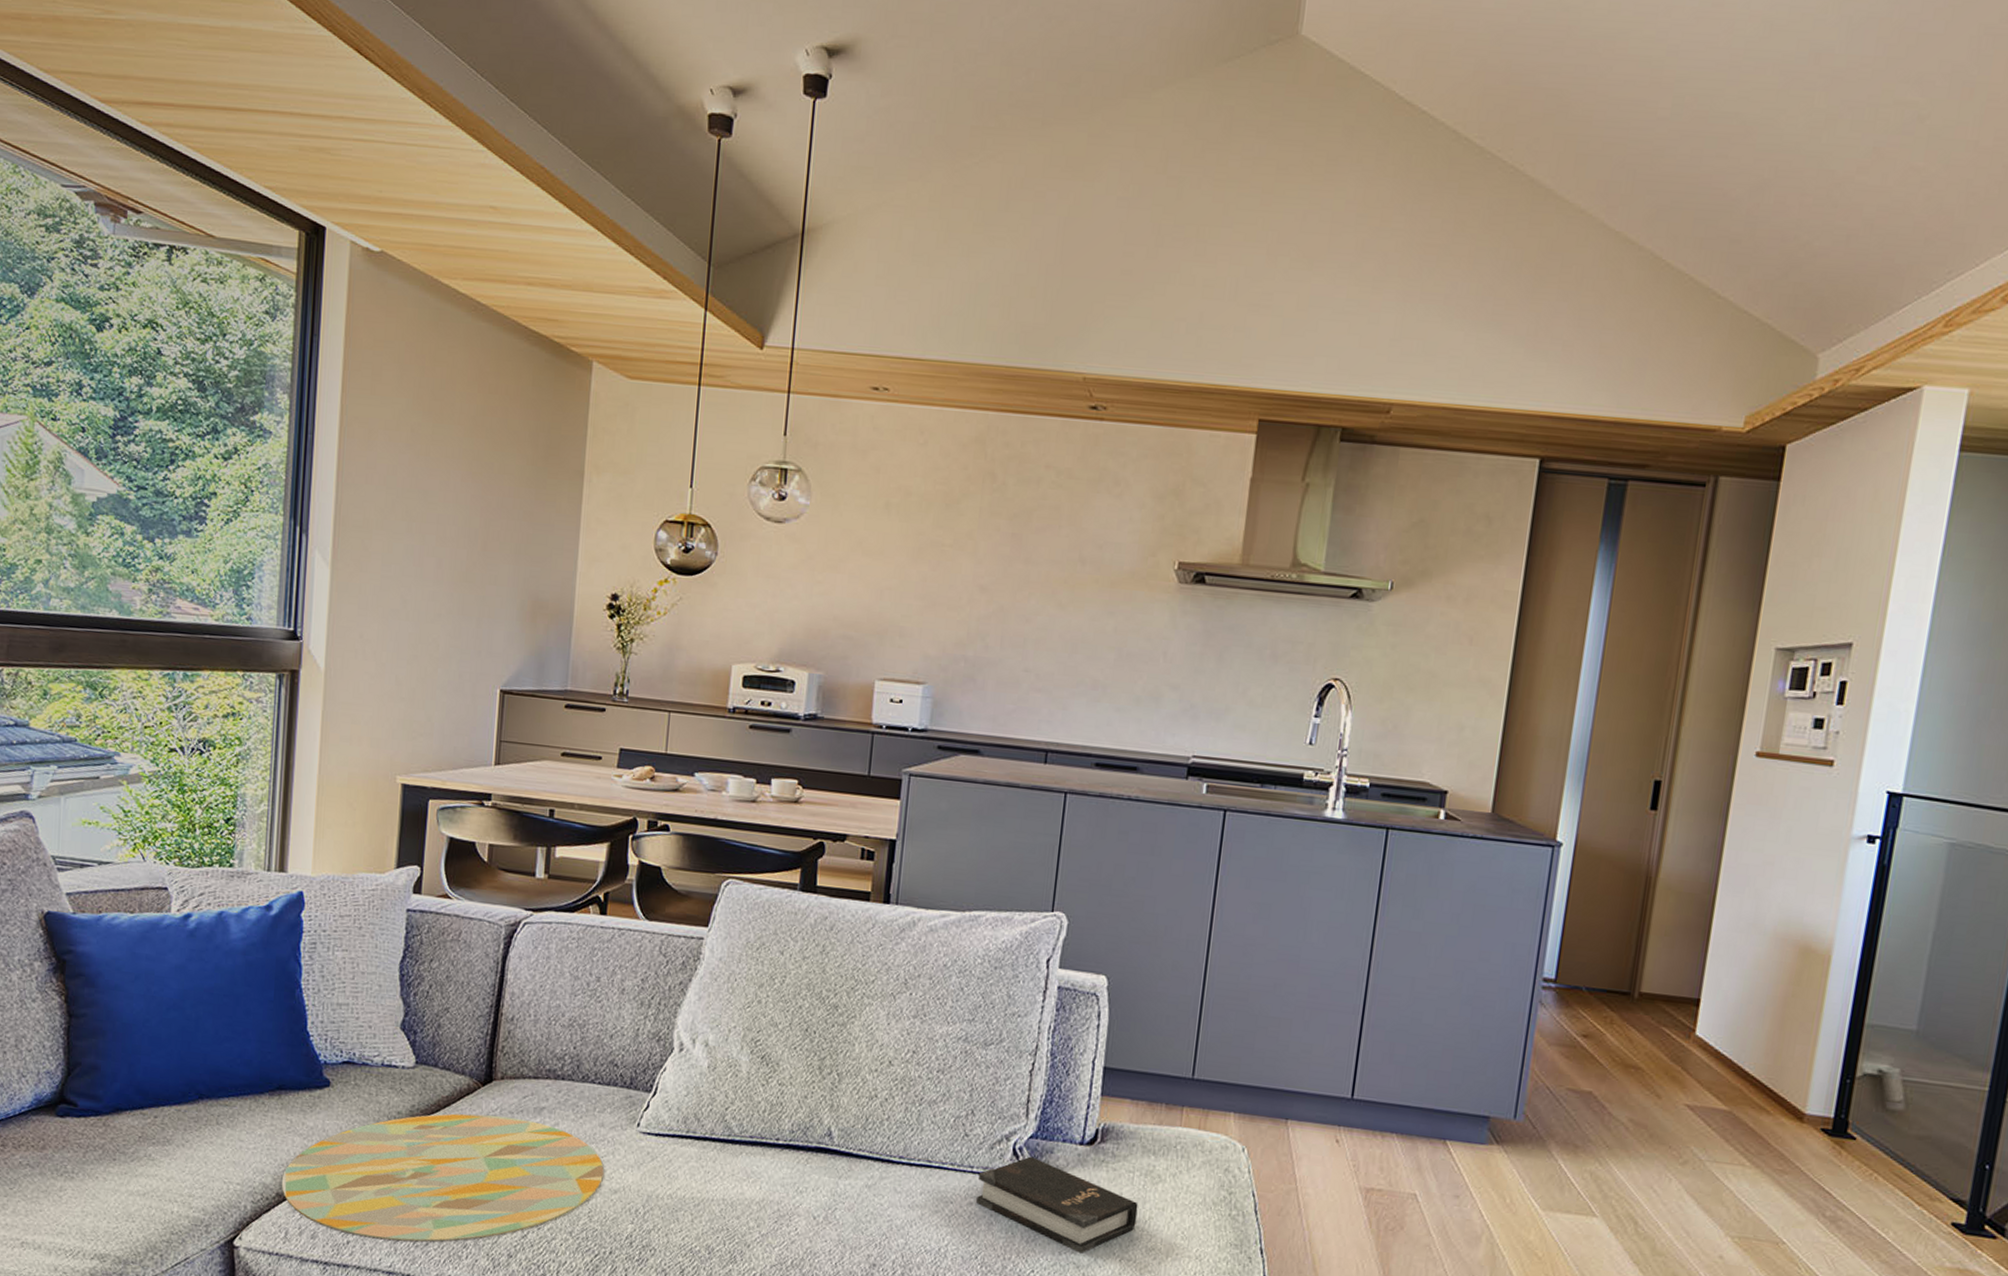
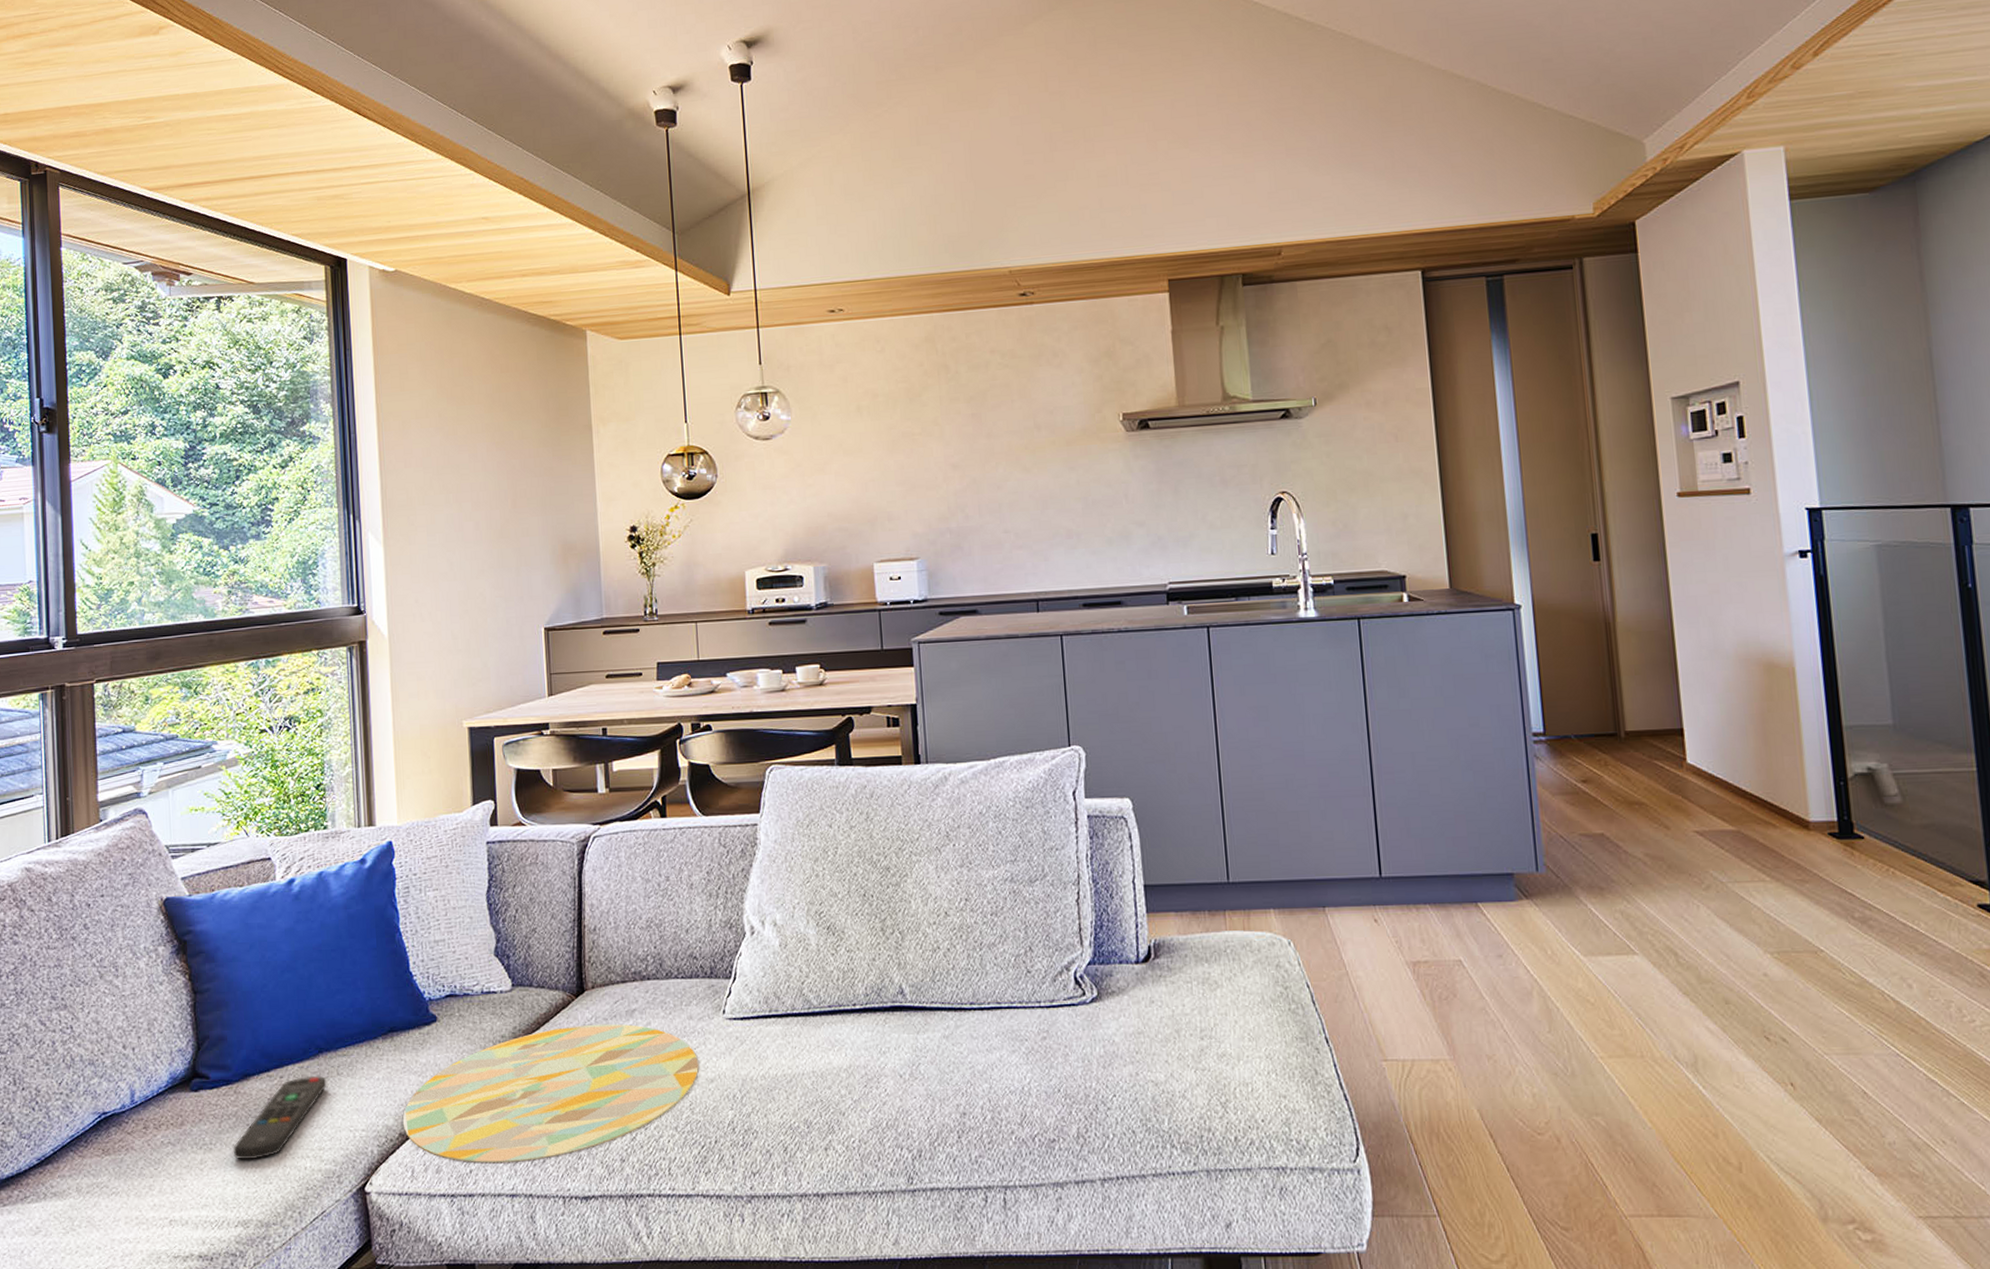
remote control: none [96,1120,204,1196] -> present [233,1075,327,1160]
hardback book: present [975,1156,1138,1254] -> none [1046,983,1204,1070]

